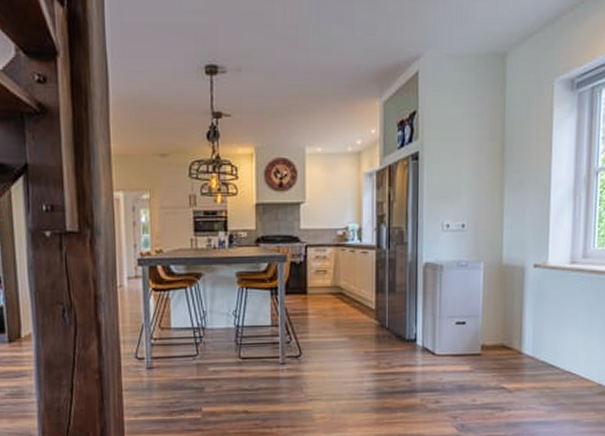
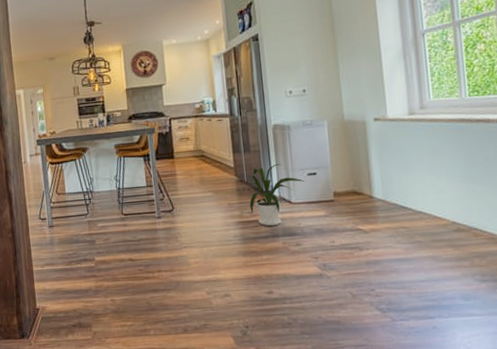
house plant: none [389,308,452,380] -> present [248,163,305,226]

